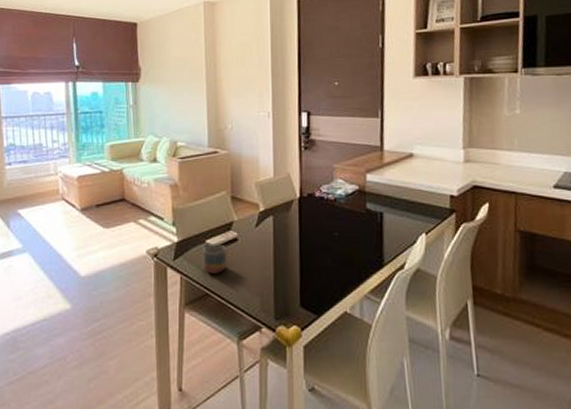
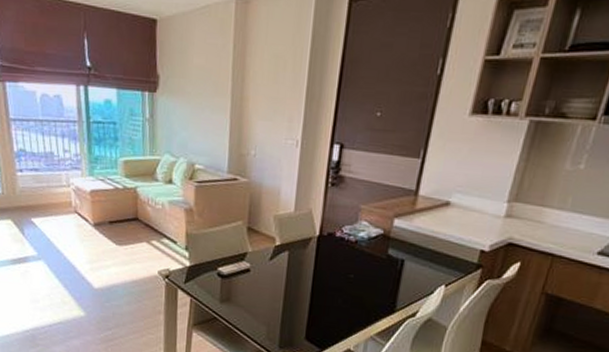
mug: present [200,244,227,273] -> none [211,272,238,301]

